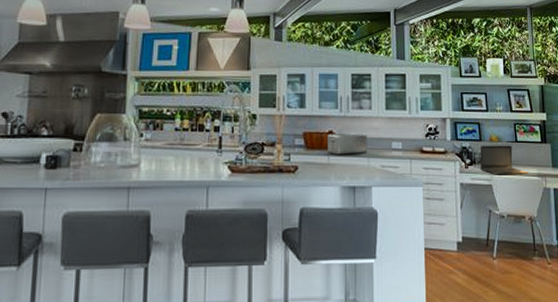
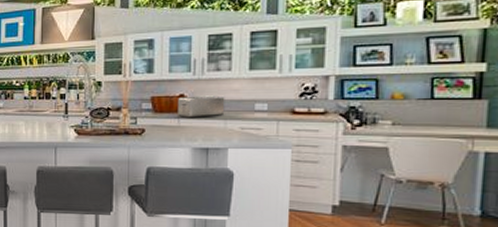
laptop: present [480,145,529,175] -> none [373,103,447,137]

